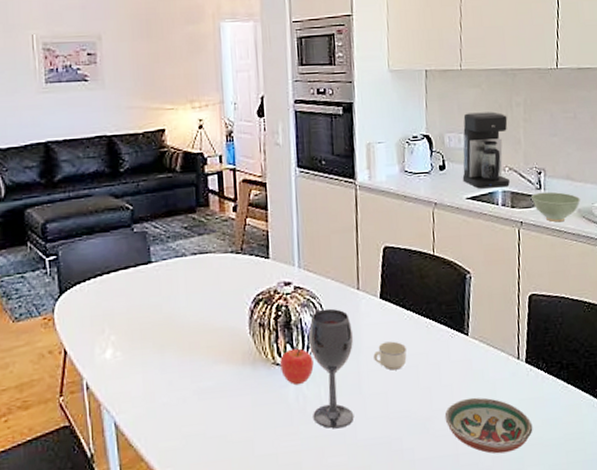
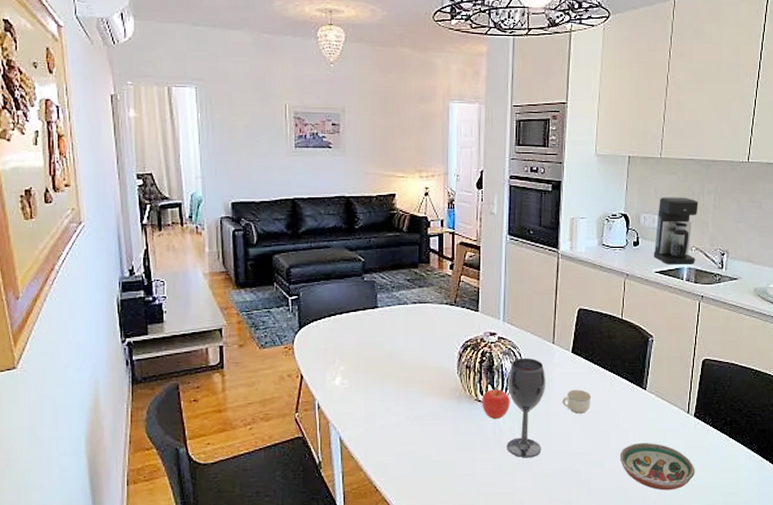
bowl: present [531,191,581,223] -> none [714,271,758,299]

